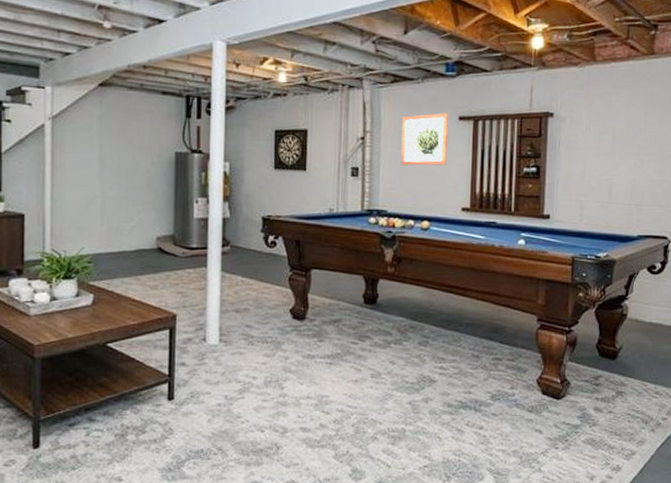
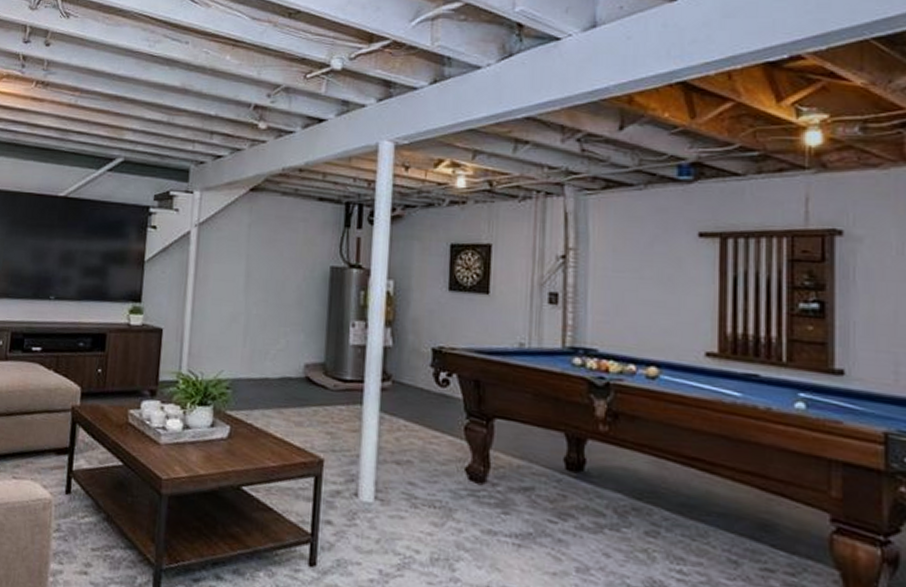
wall art: present [401,113,449,166] -> none [616,227,684,295]

